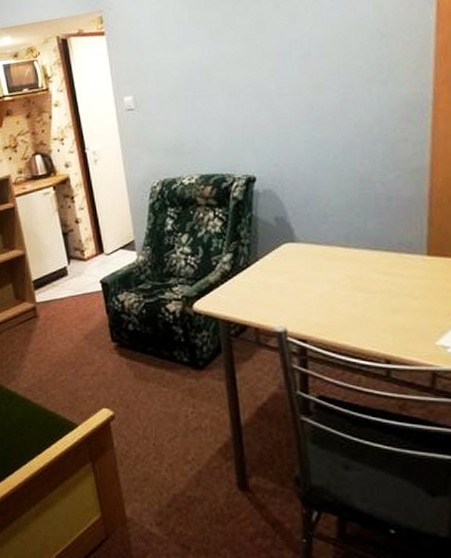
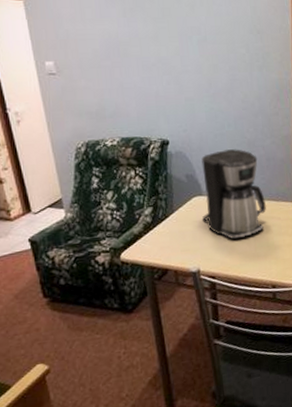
coffee maker: none [294,186,384,298] -> present [201,149,267,240]

